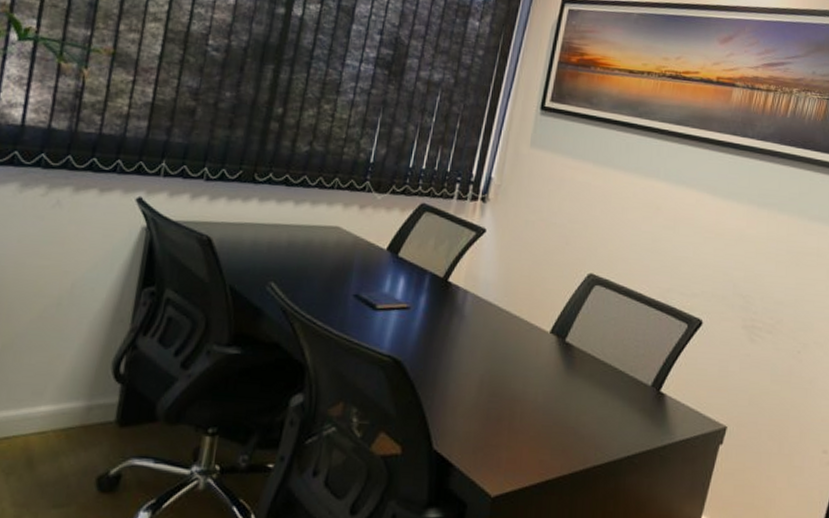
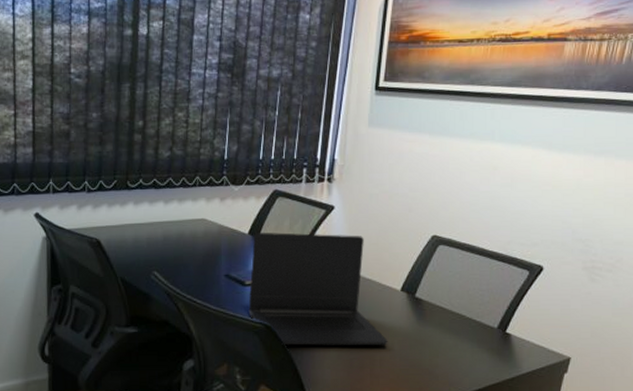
laptop: none [376,248,532,396] -> present [248,232,388,346]

